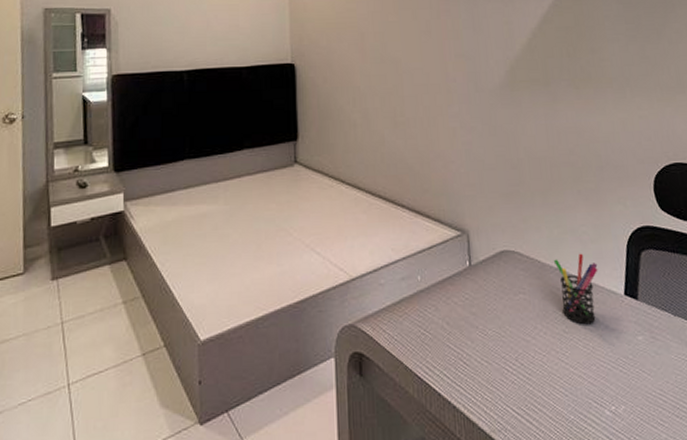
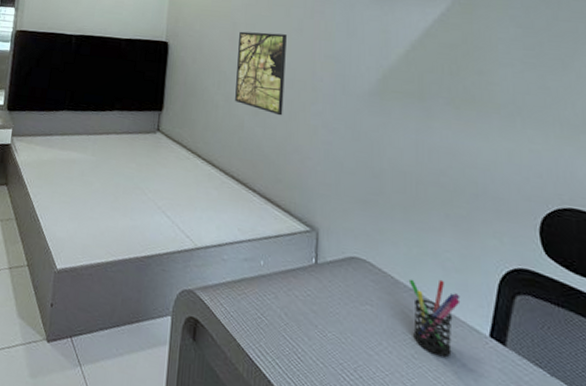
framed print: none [369,38,422,124] -> present [235,31,287,116]

